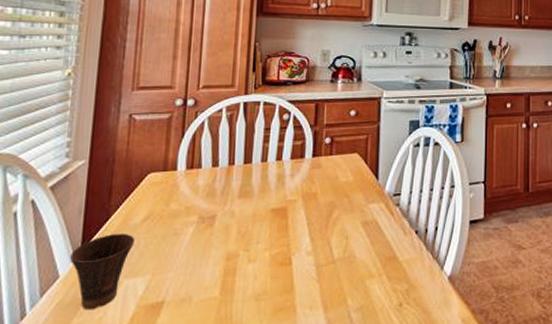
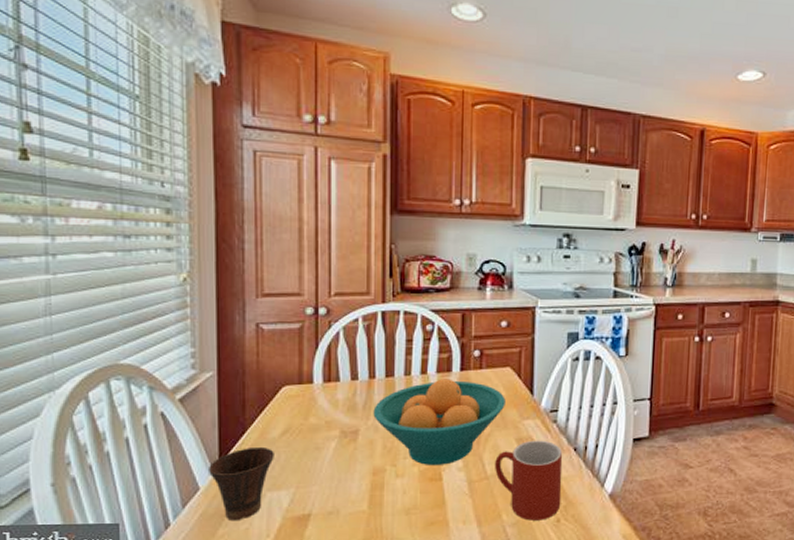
fruit bowl: none [230,165,353,250] -> present [373,379,506,465]
mug: none [342,223,405,305] -> present [495,440,563,521]

